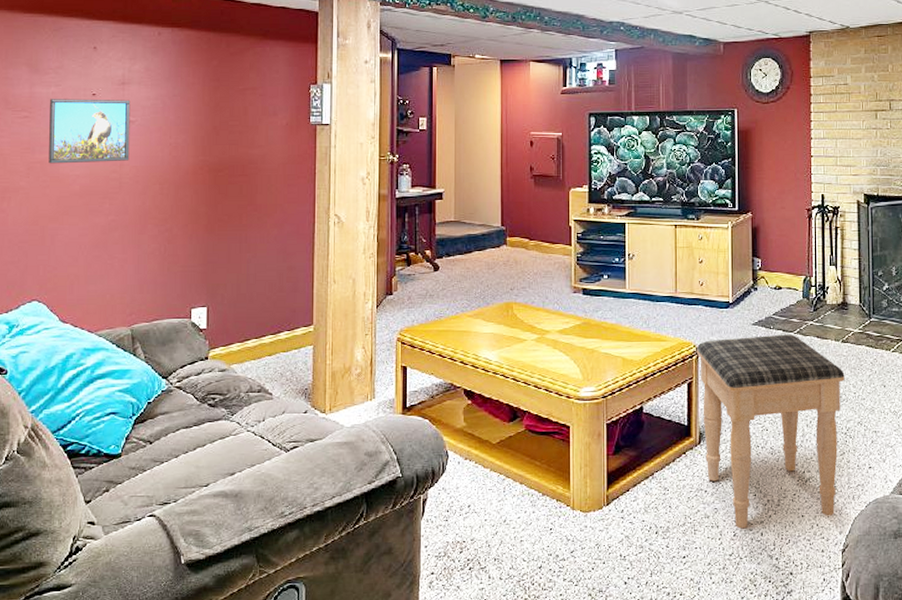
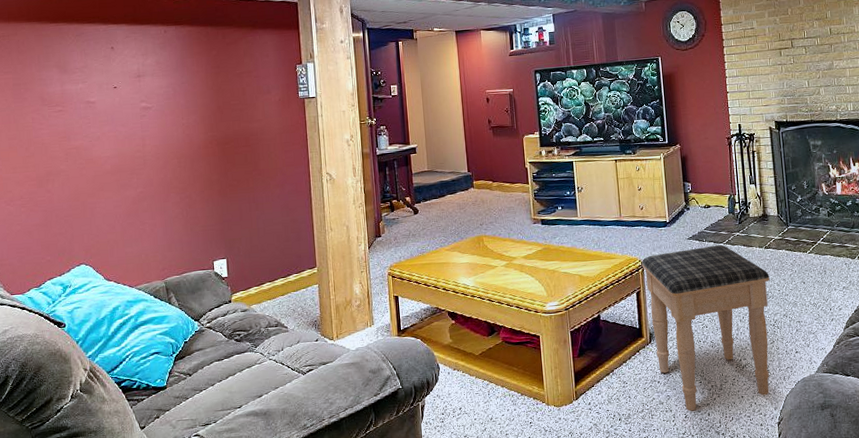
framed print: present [49,99,131,164] -> none [79,89,150,149]

